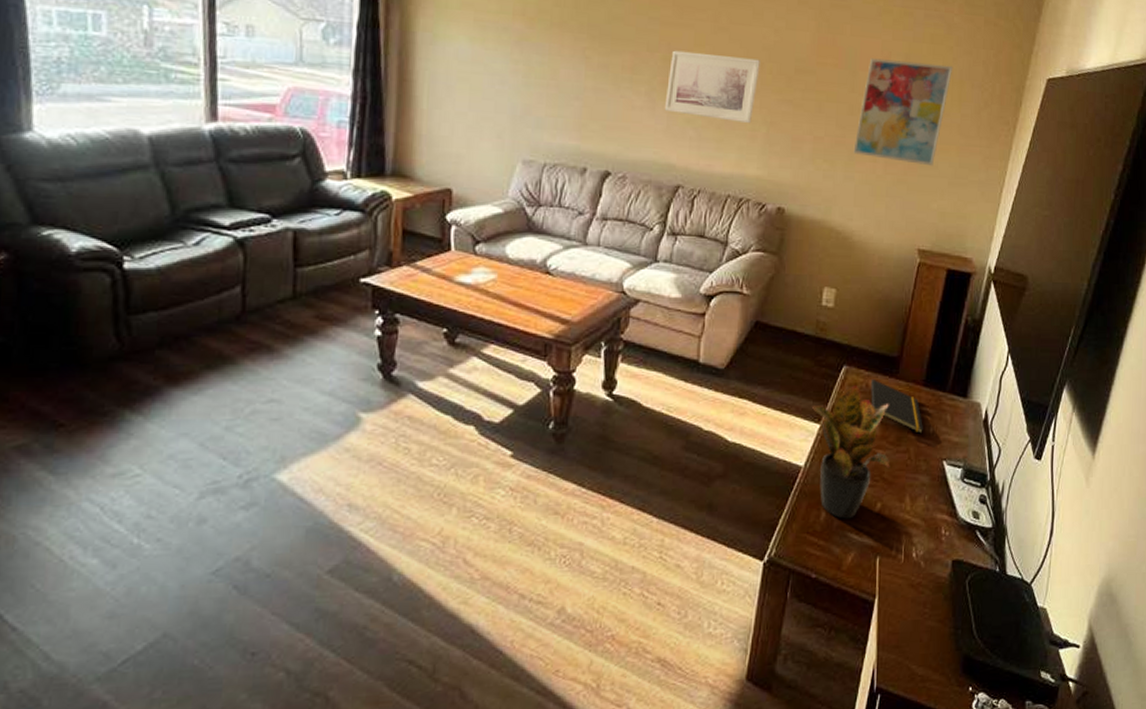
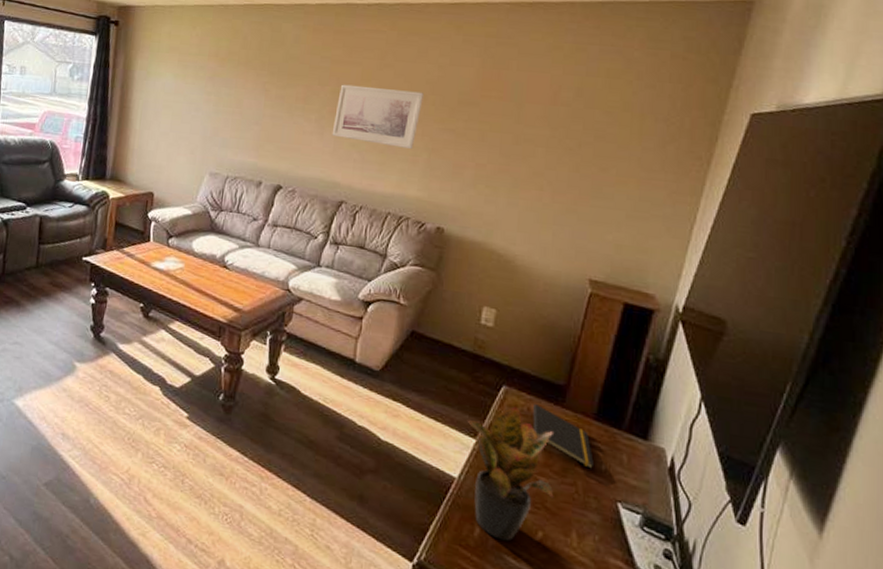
wall art: present [853,58,954,167] -> none [517,91,633,198]

